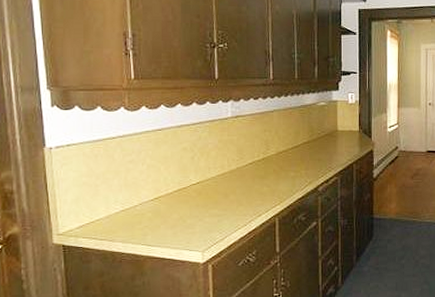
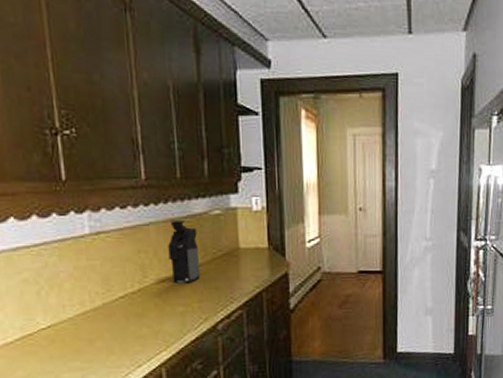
coffee maker: none [286,109,308,155] -> present [168,221,201,284]

